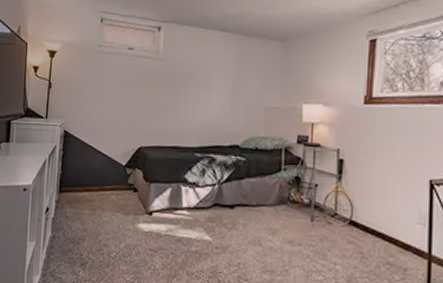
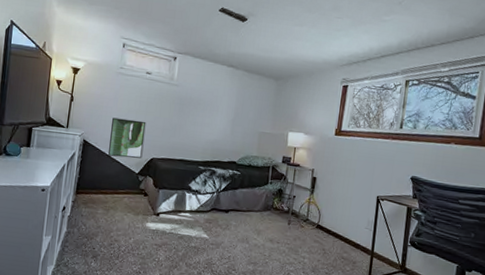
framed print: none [92,103,131,148] -> present [108,117,146,159]

